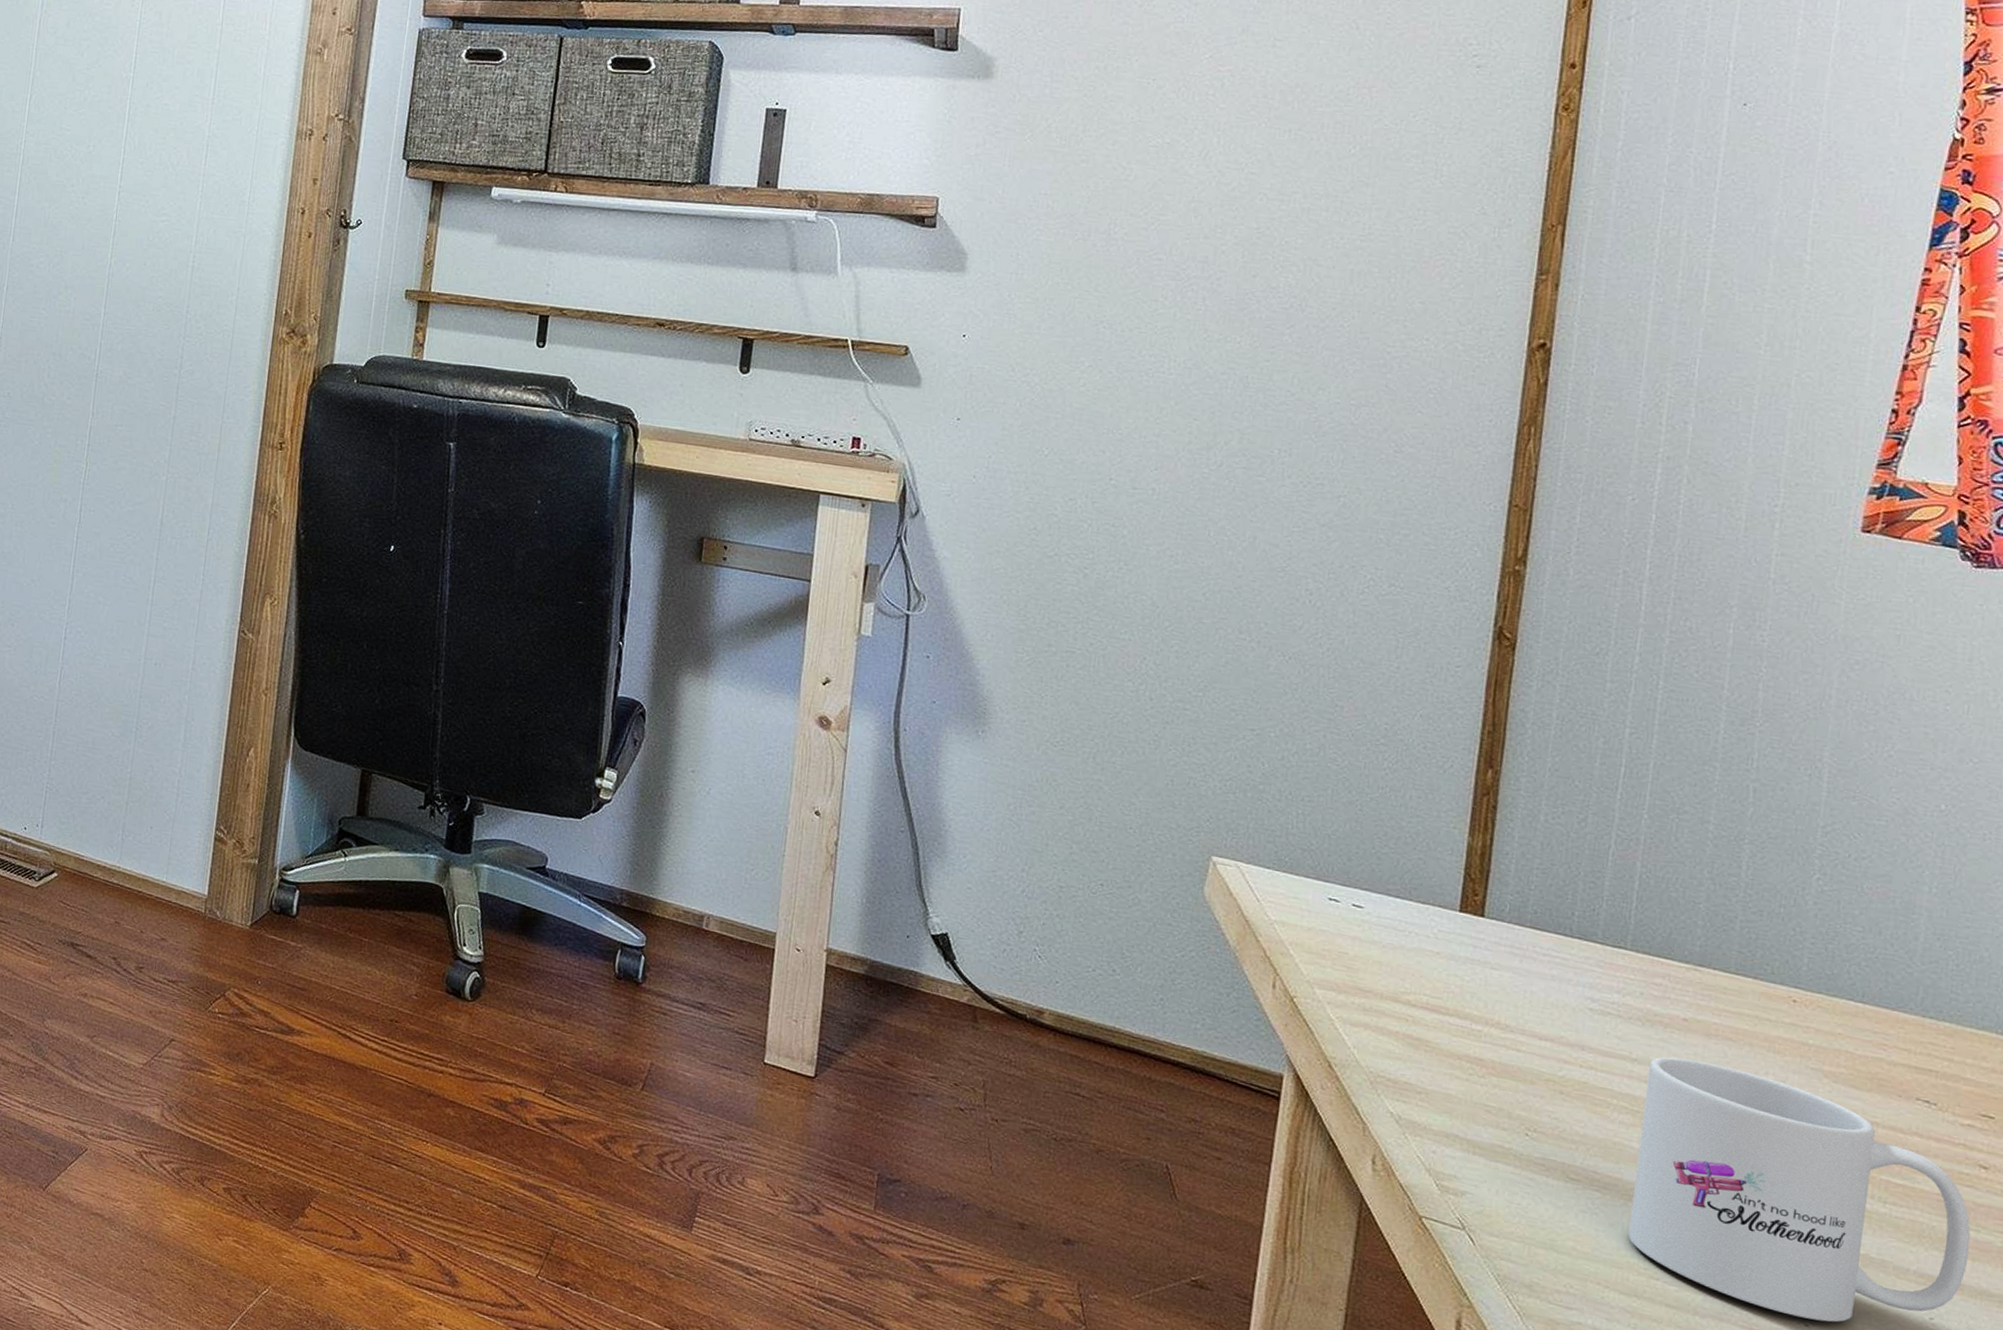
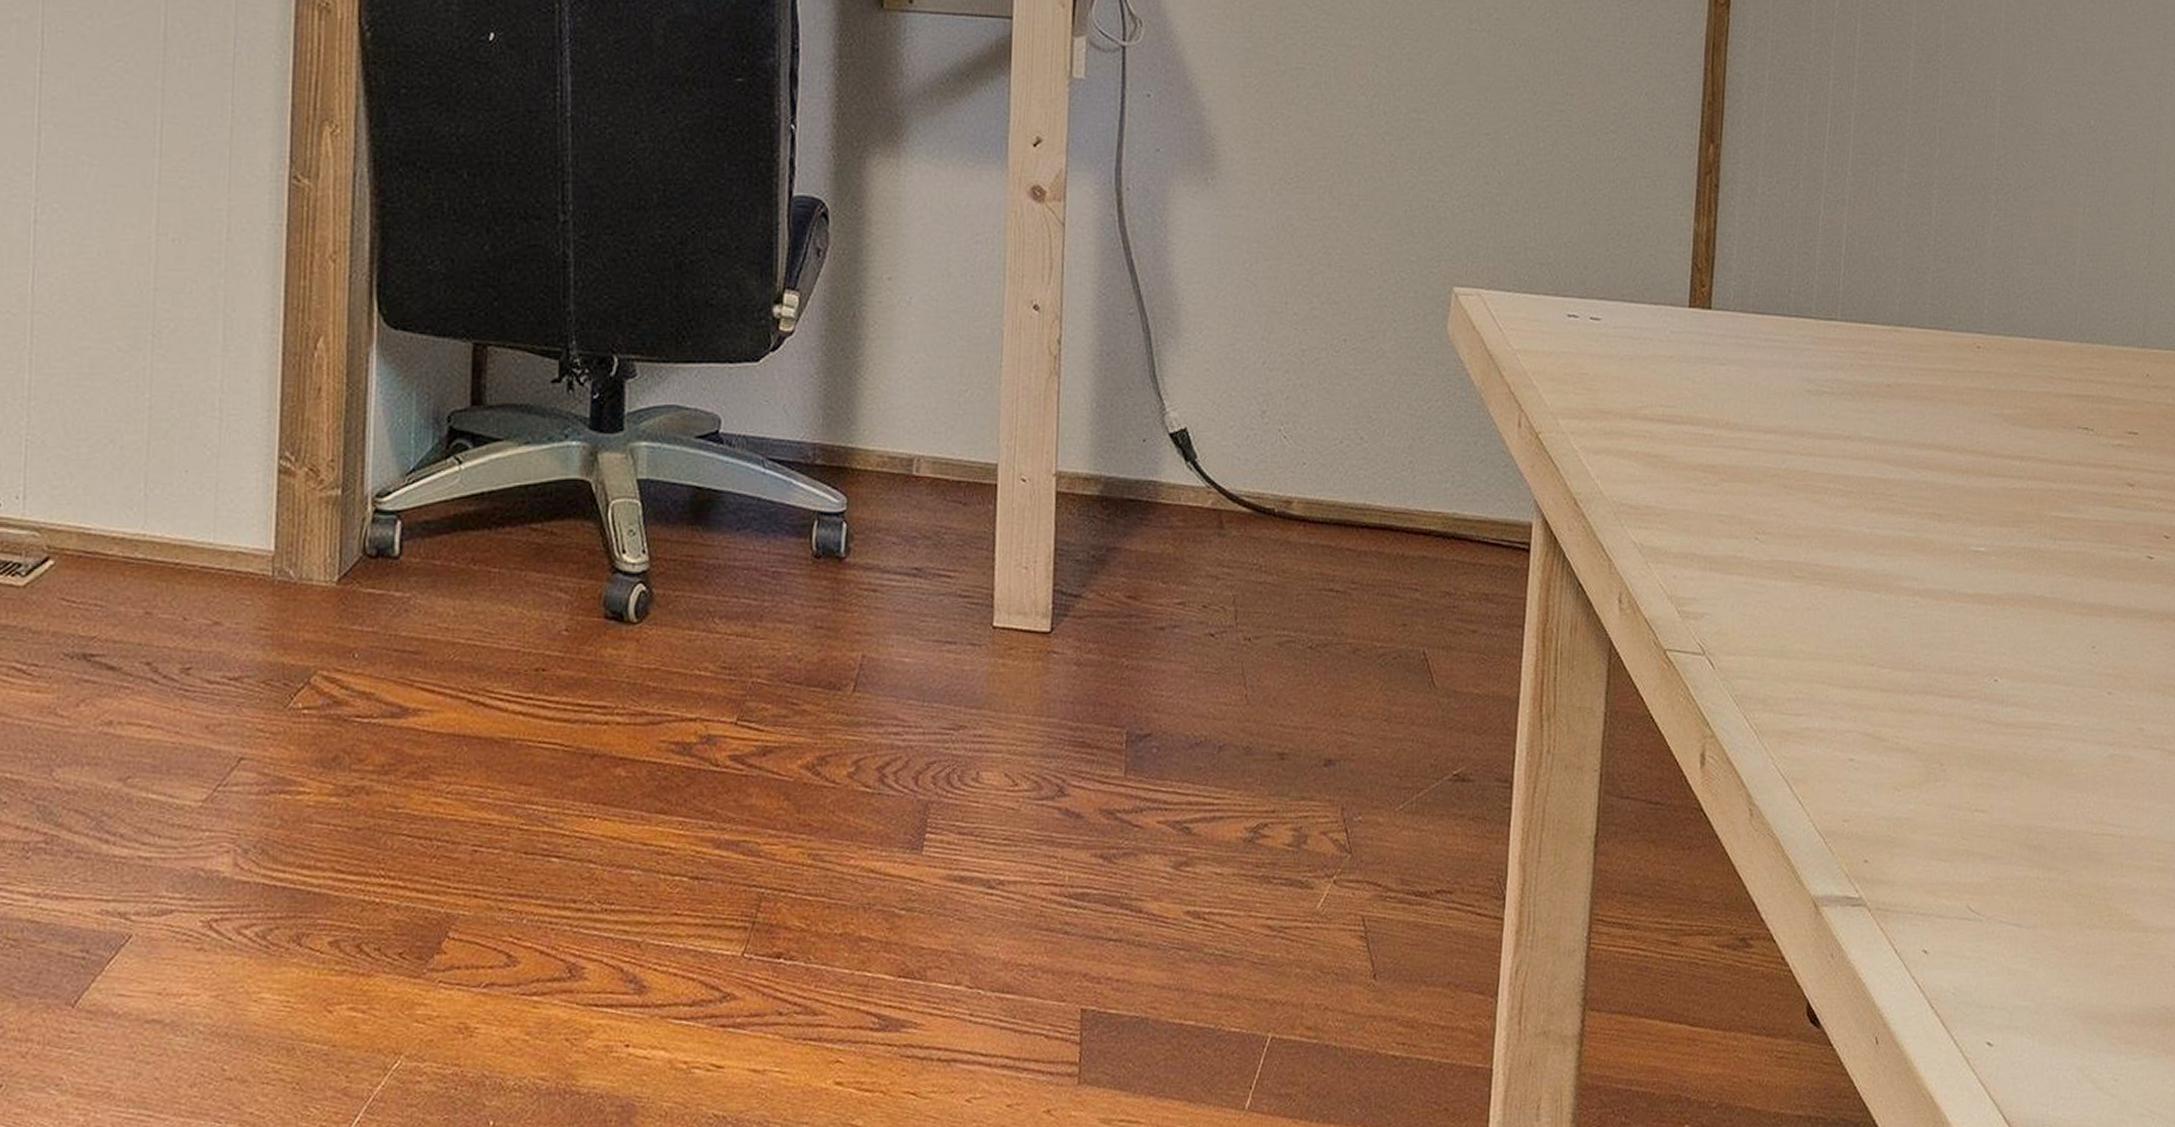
mug: present [1629,1056,1971,1323] -> none [1847,426,2122,674]

